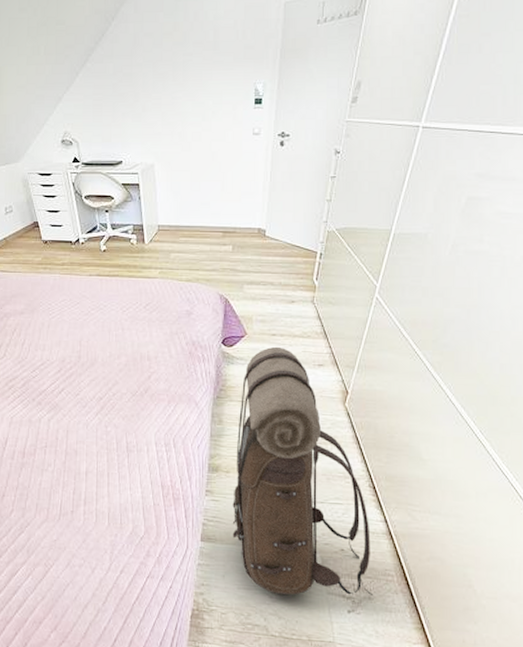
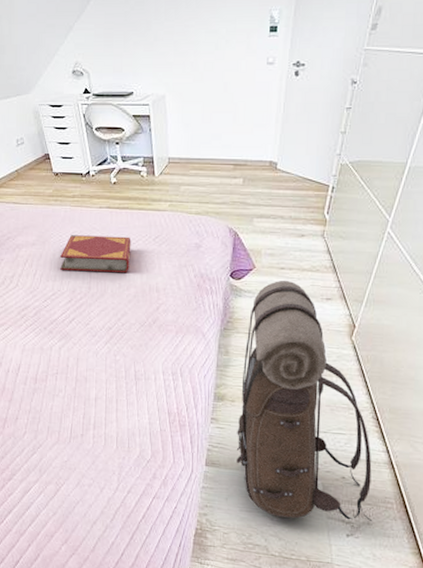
hardback book: none [49,303,122,341] -> present [60,235,131,272]

